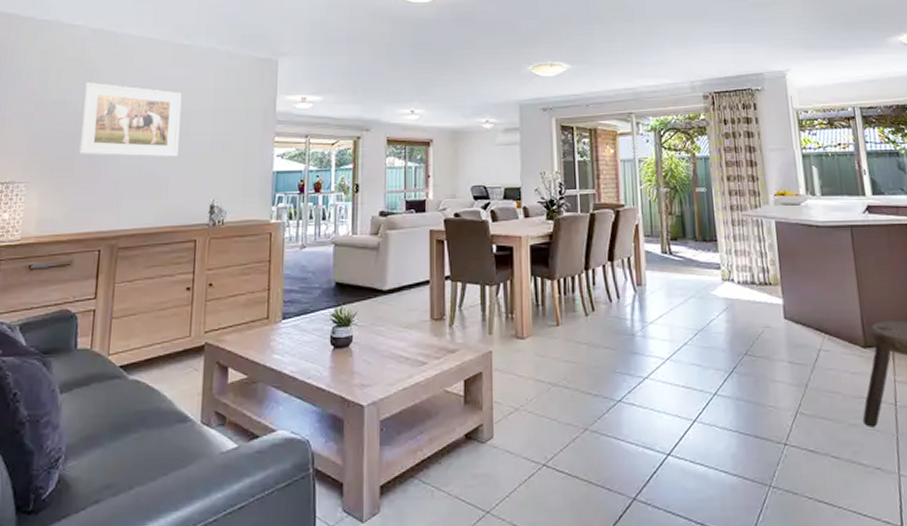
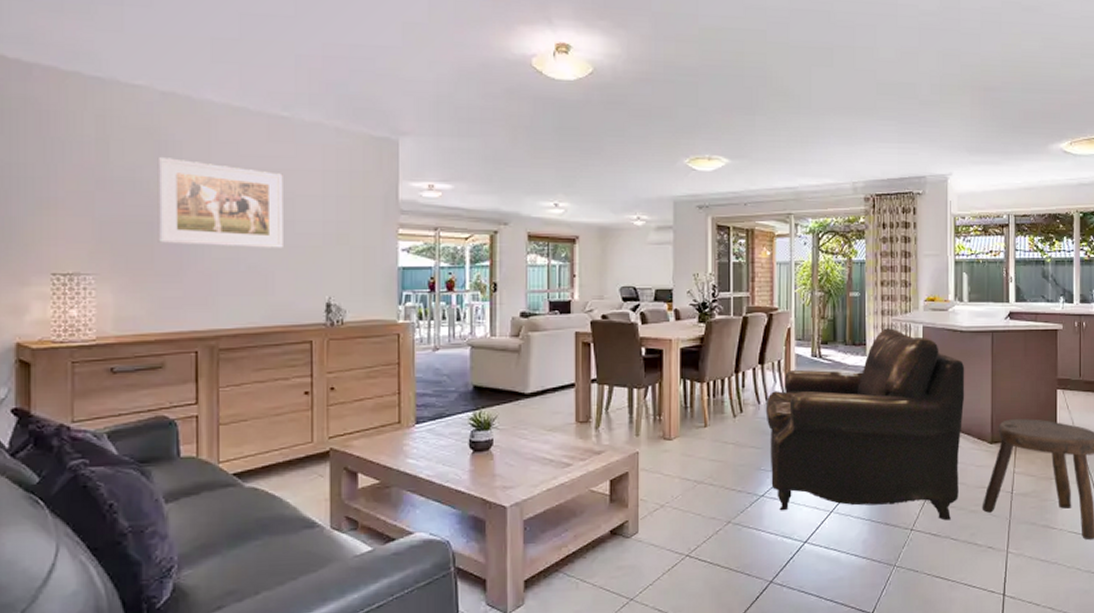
leather: none [617,224,835,435] -> present [765,328,965,521]

